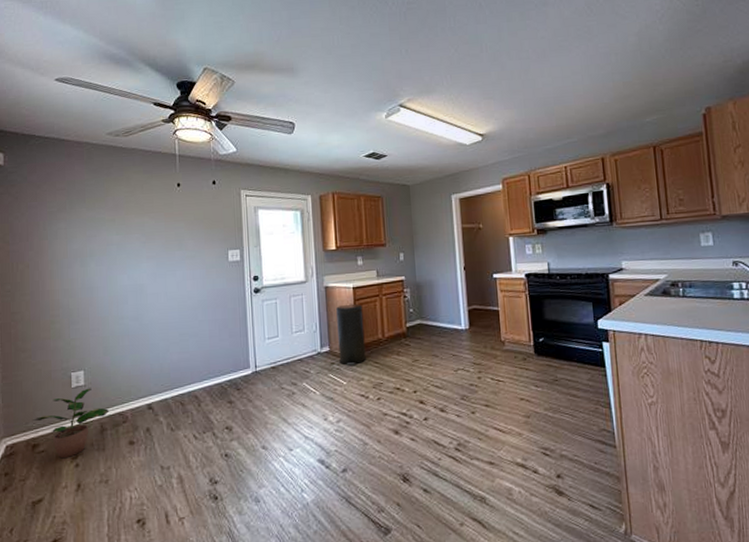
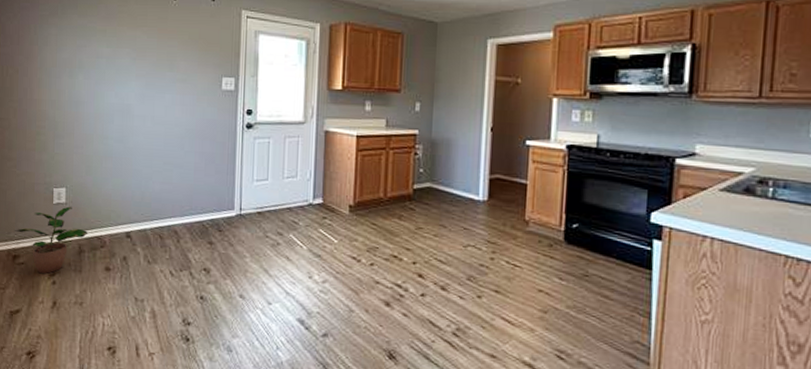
pedal bin: present [336,303,366,365] -> none [332,154,365,223]

